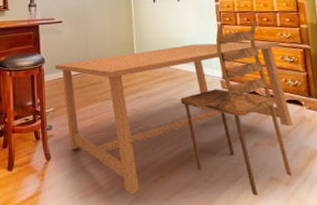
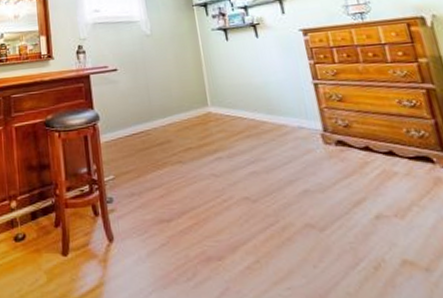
kitchen table: present [55,21,293,196] -> none [112,57,433,286]

